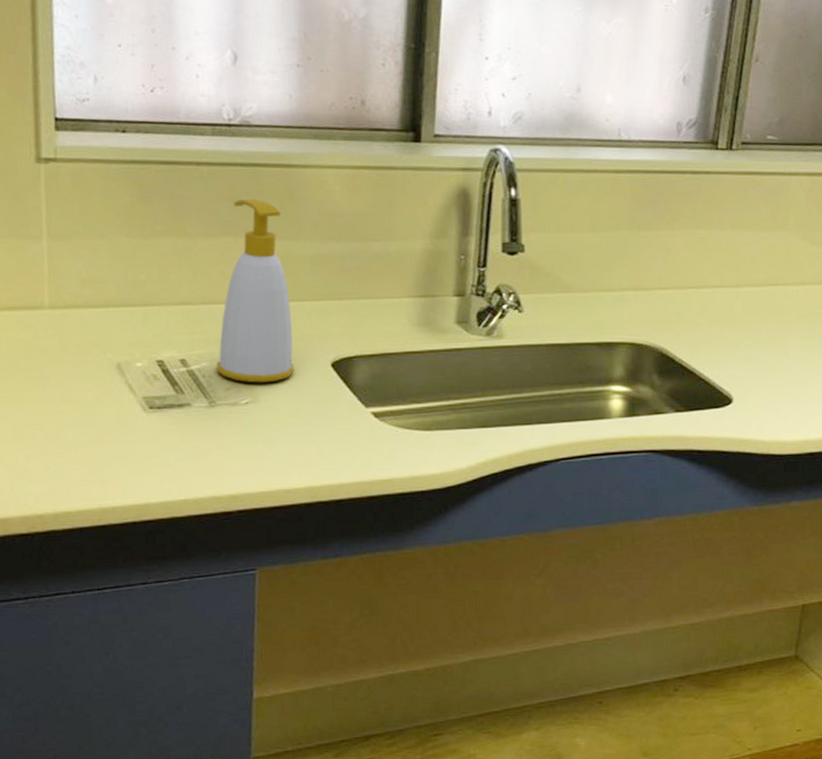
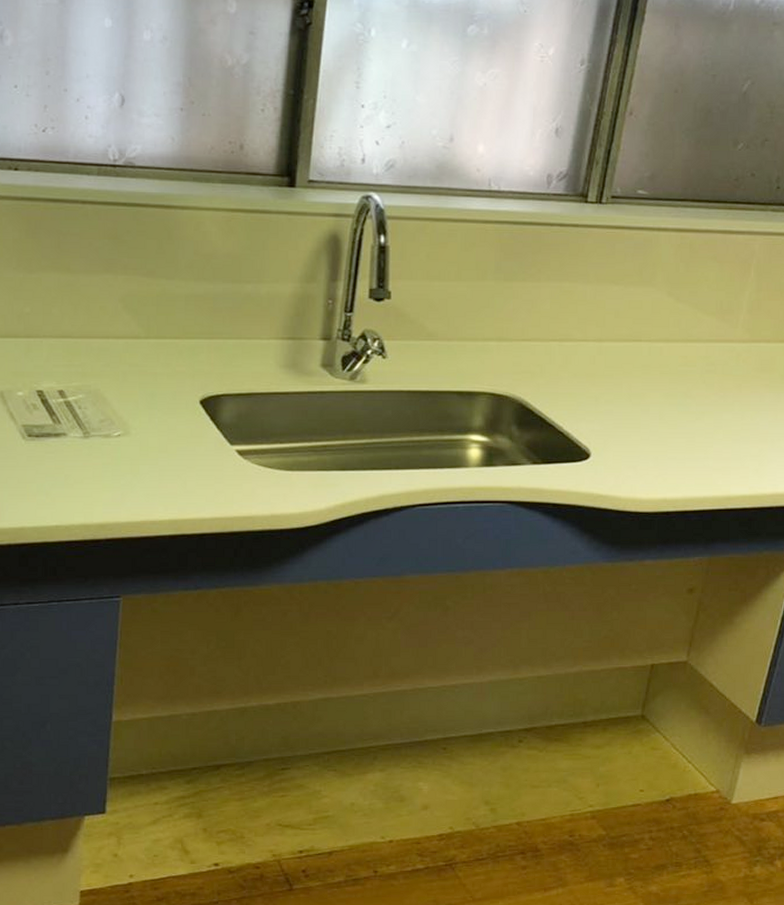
soap bottle: present [216,198,294,383] -> none [91,237,165,416]

